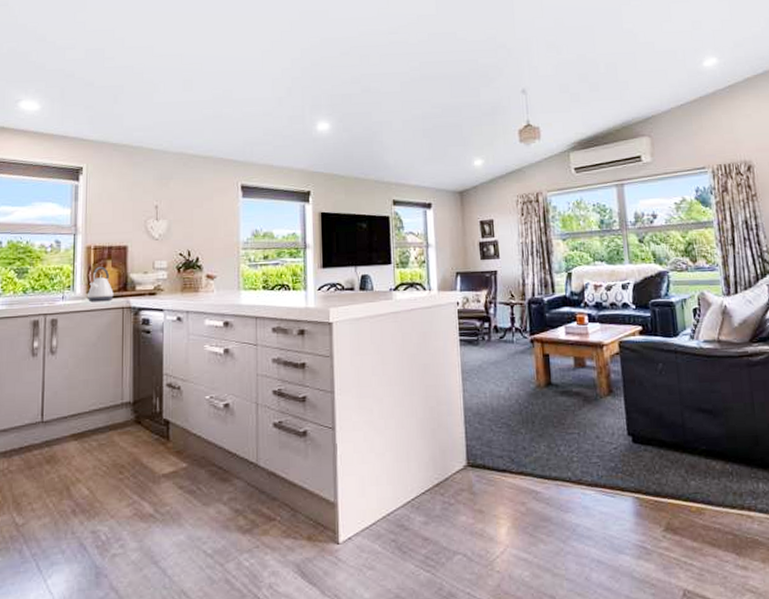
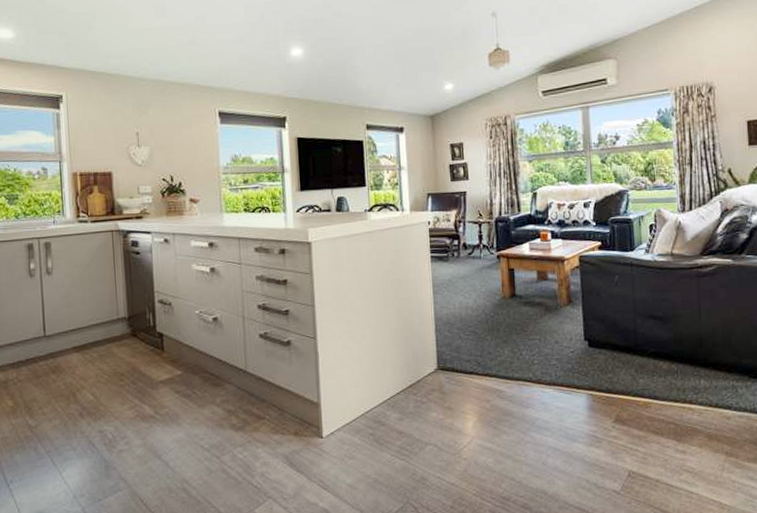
kettle: present [87,266,114,302] -> none [77,191,103,226]

